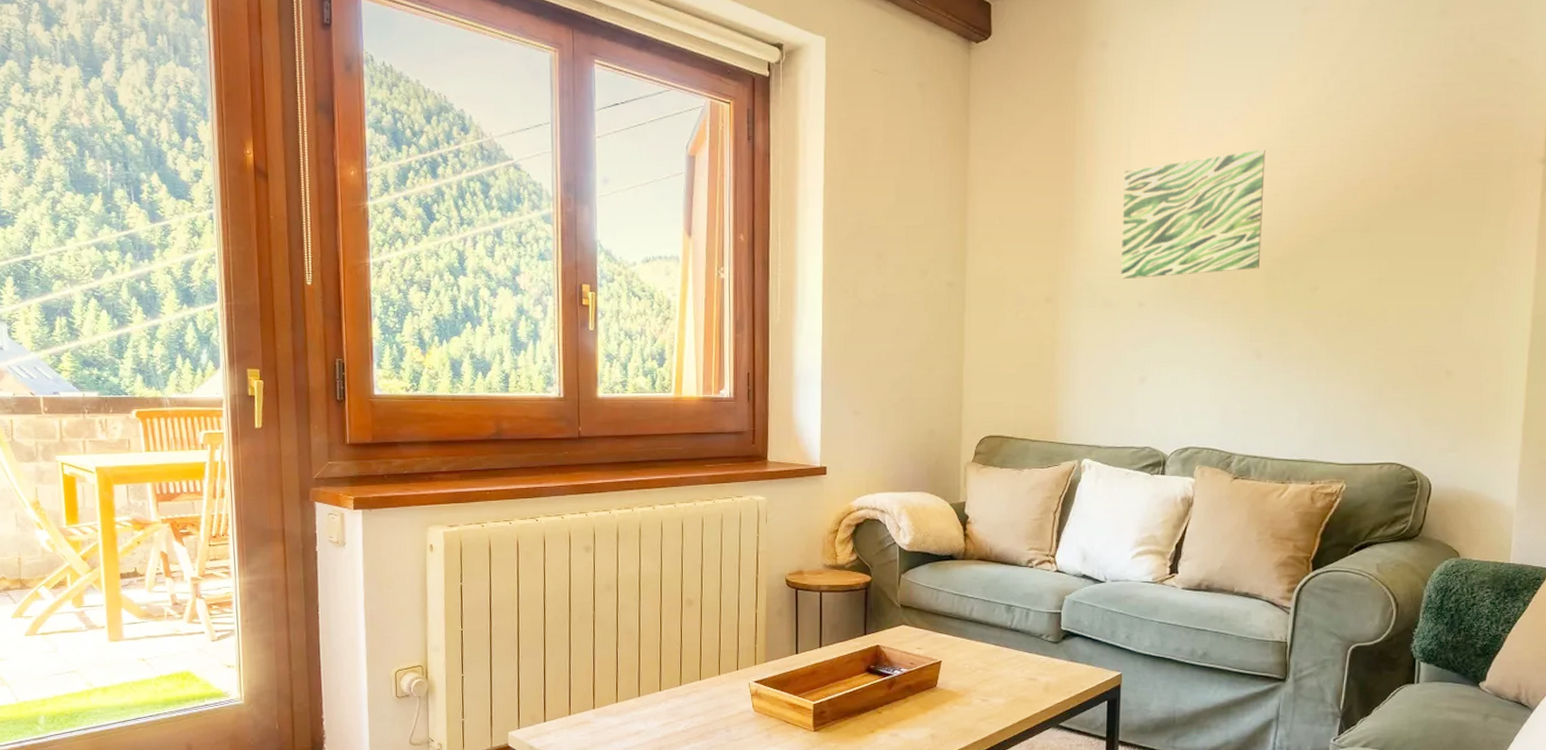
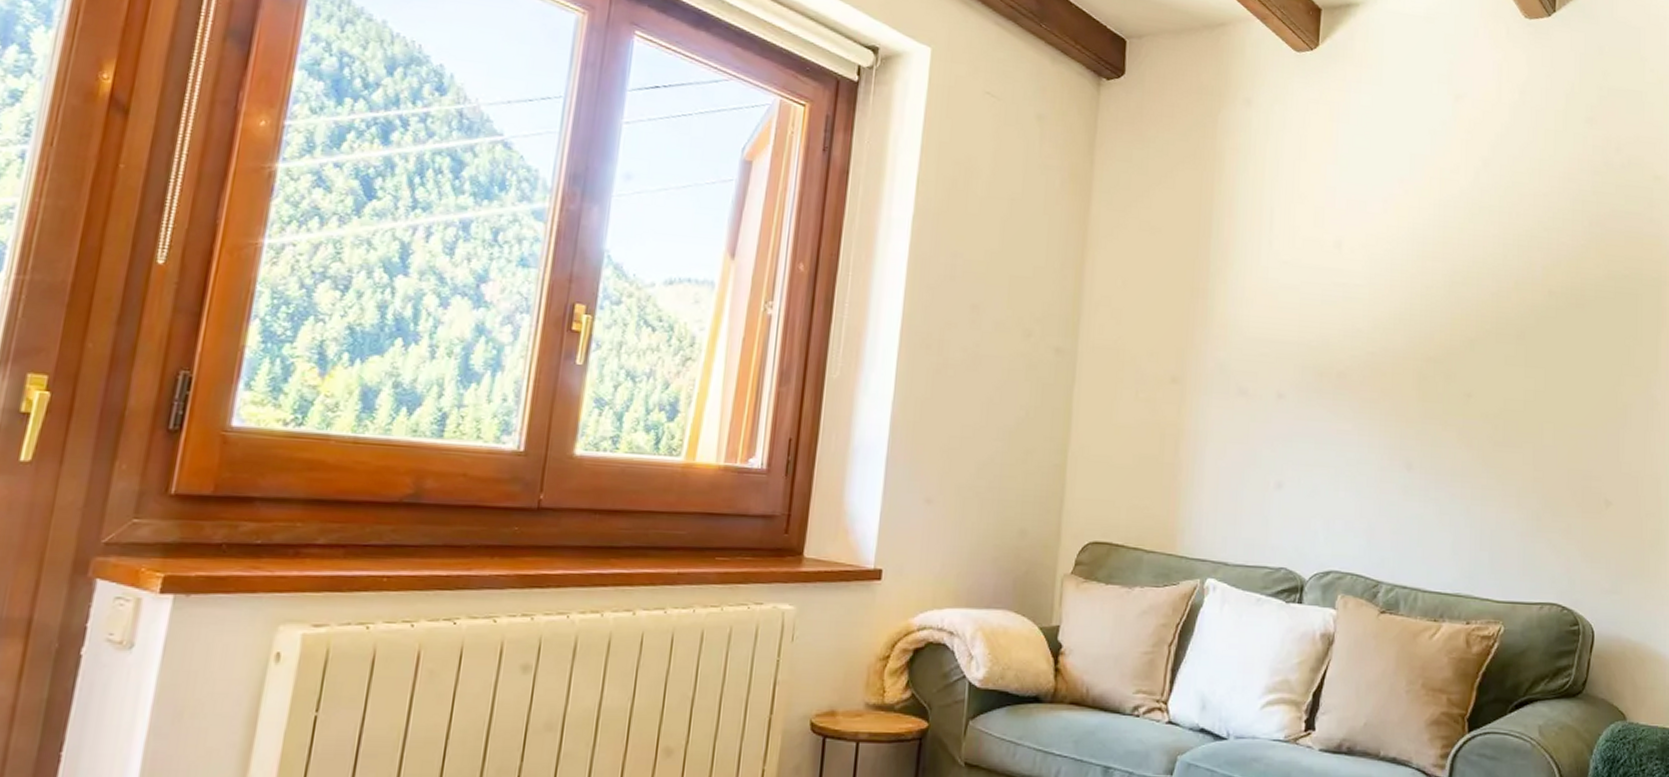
wall art: present [1121,149,1266,280] -> none [1258,236,1417,367]

